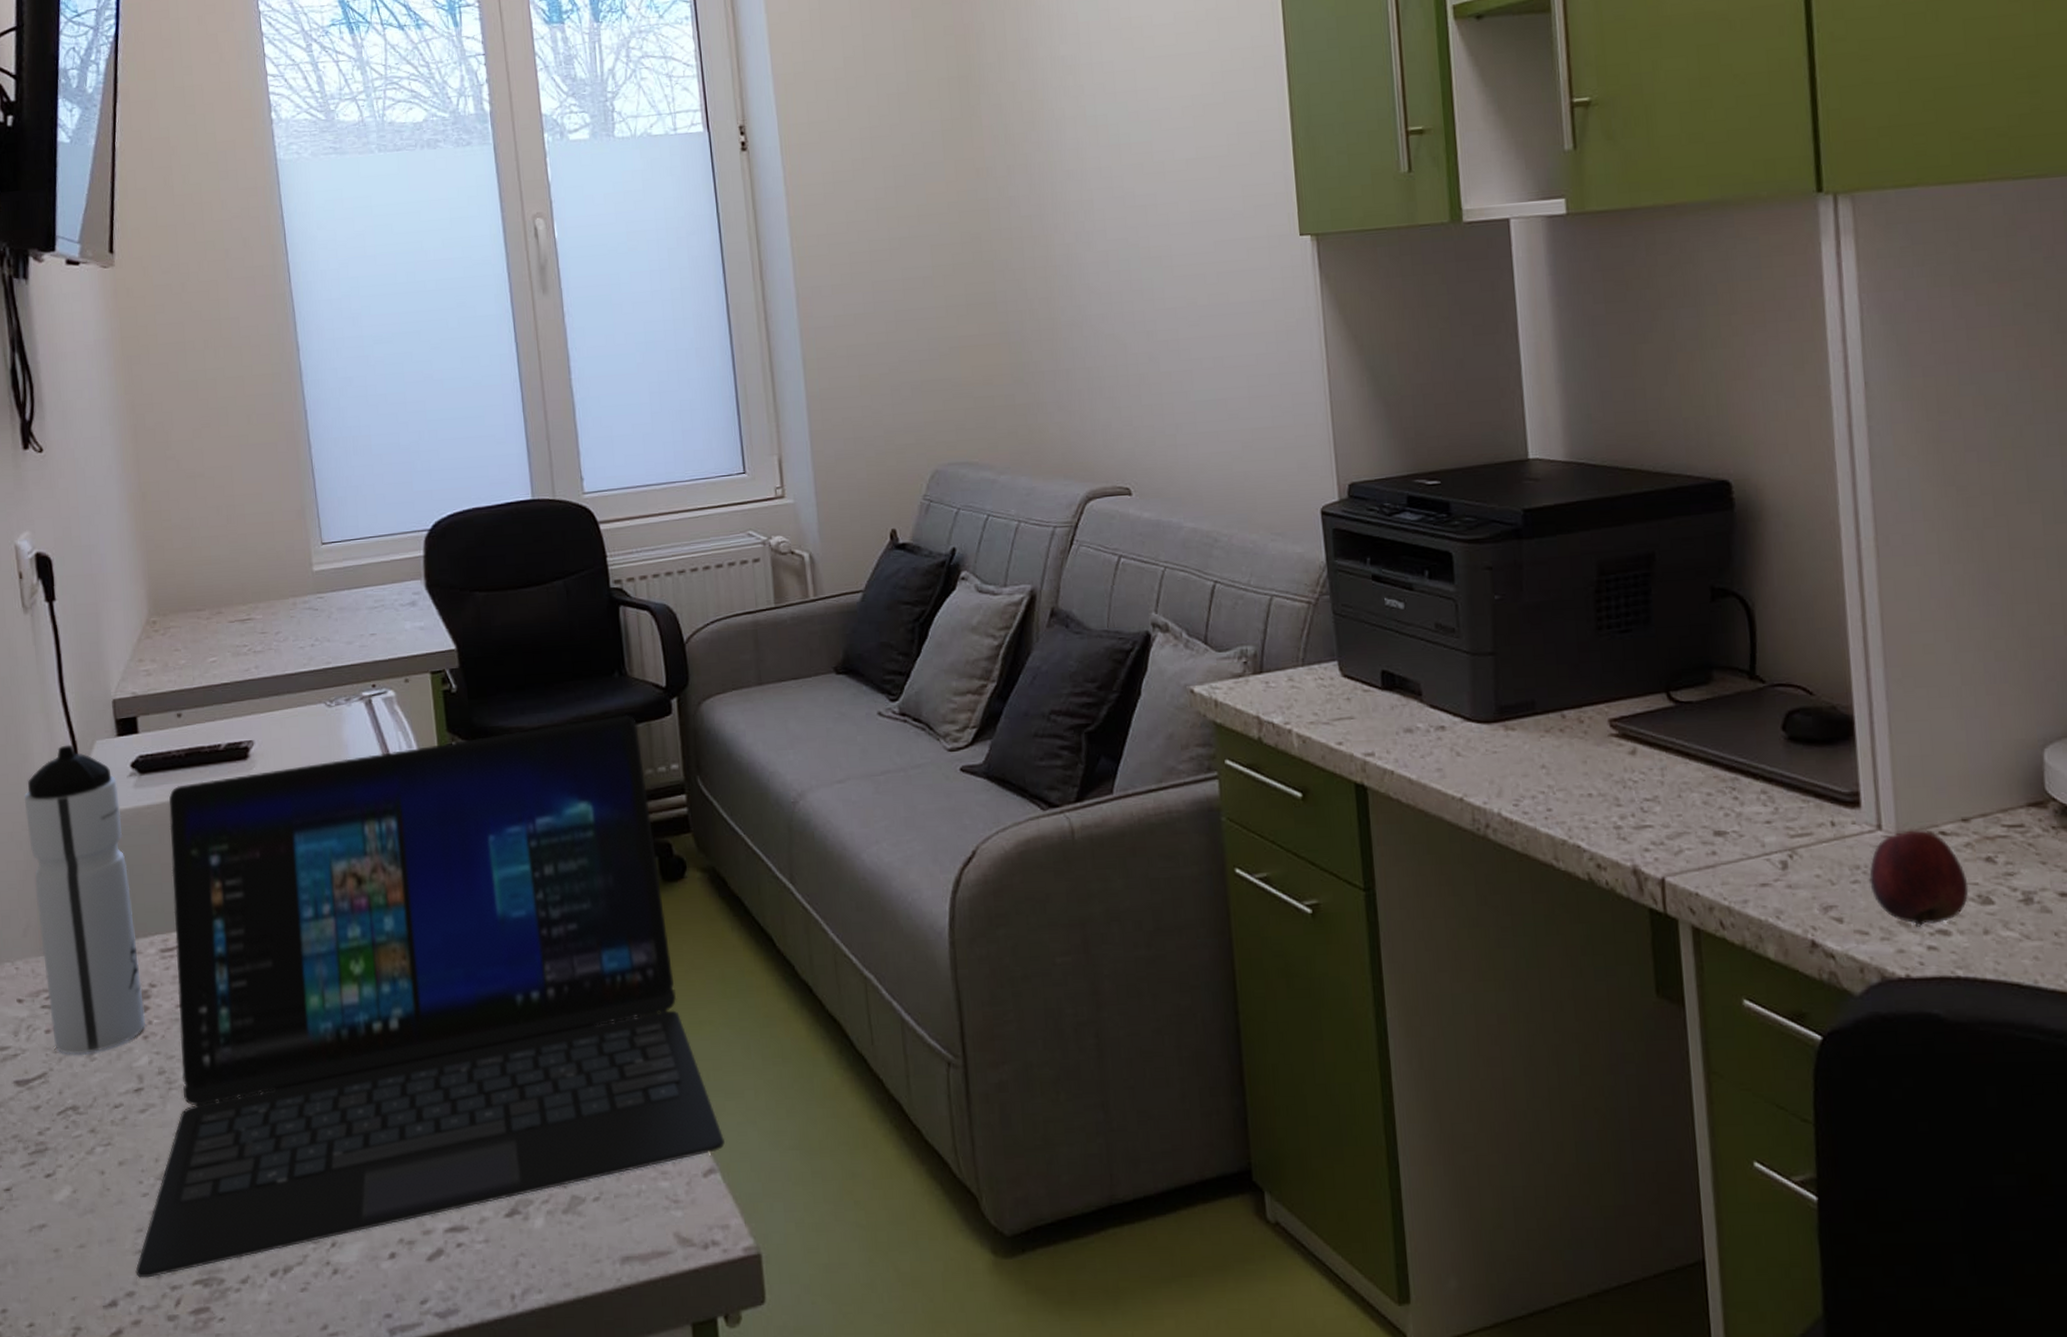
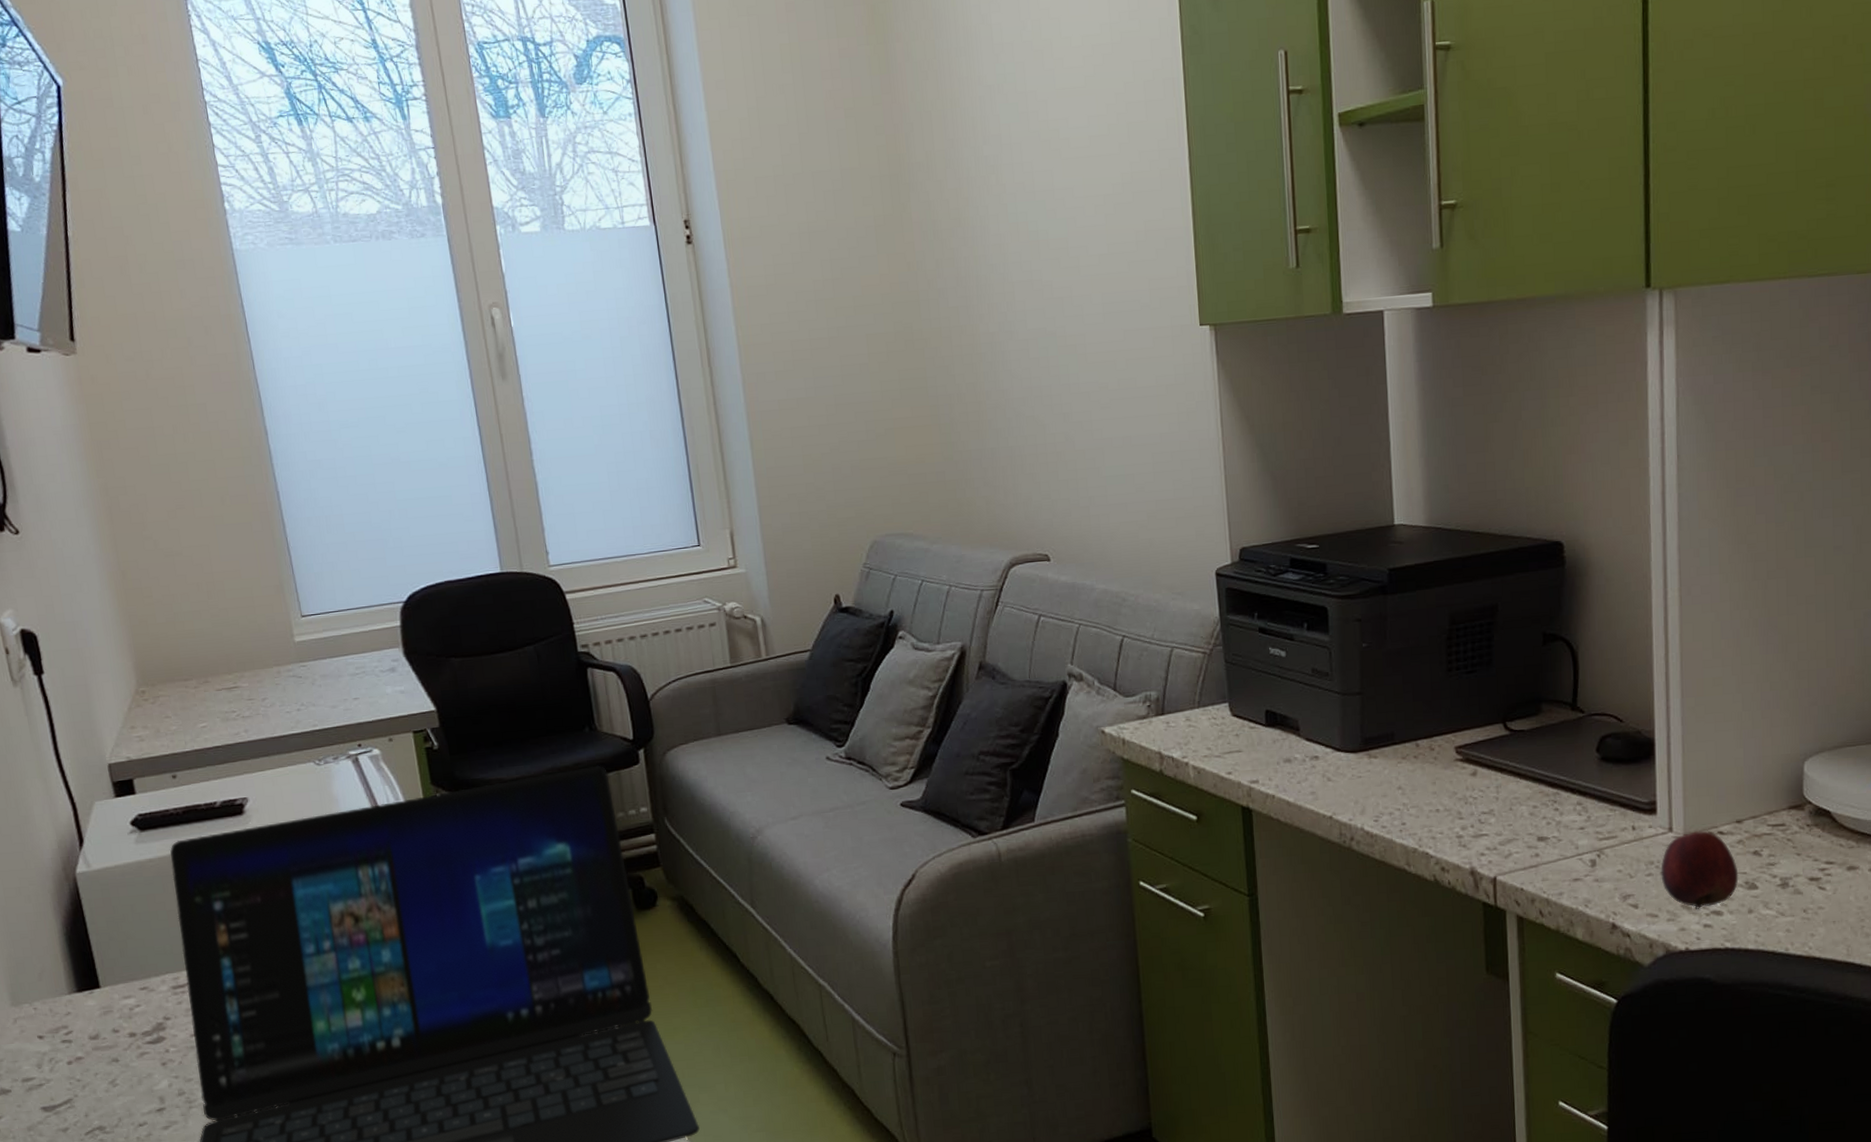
water bottle: present [24,744,147,1055] -> none [29,806,164,1082]

